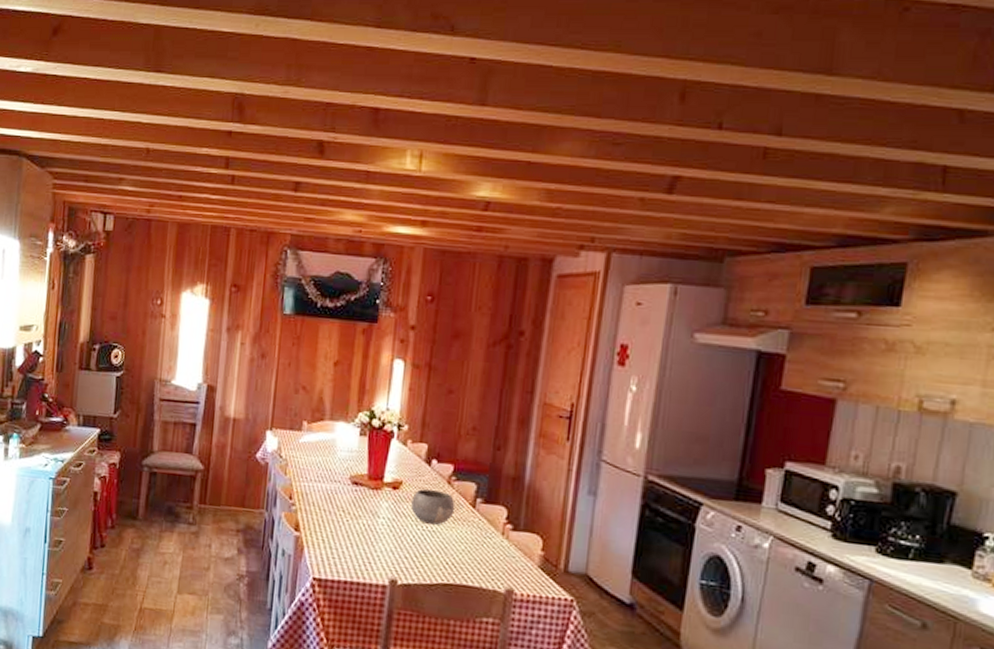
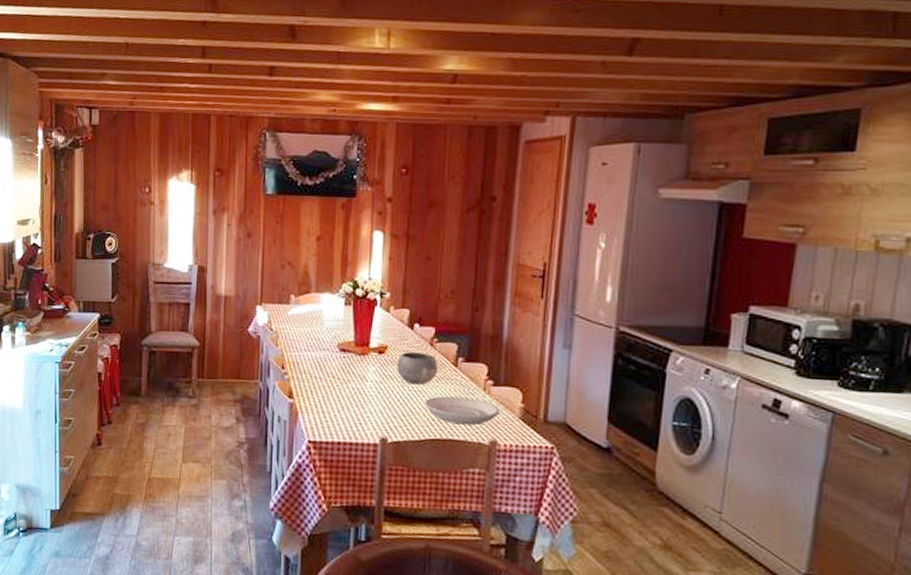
plate: none [439,538,518,571] -> present [425,396,500,425]

